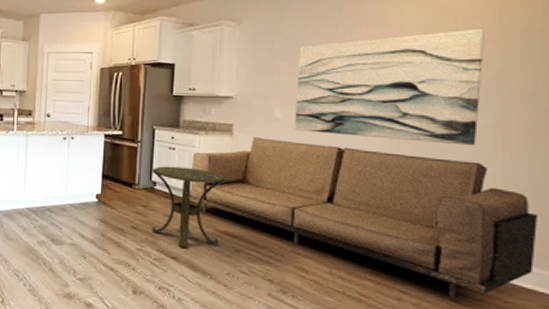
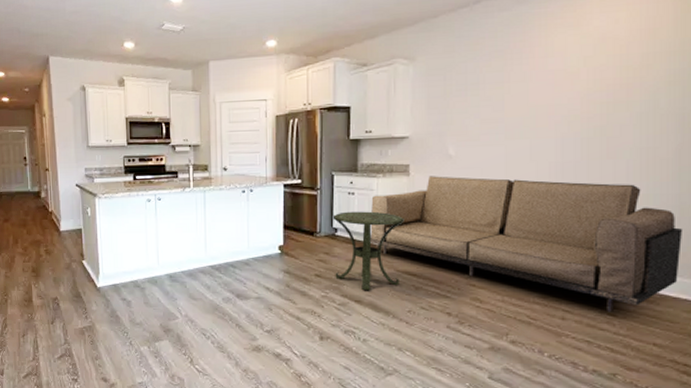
wall art: present [294,28,486,146] -> none [467,54,641,170]

